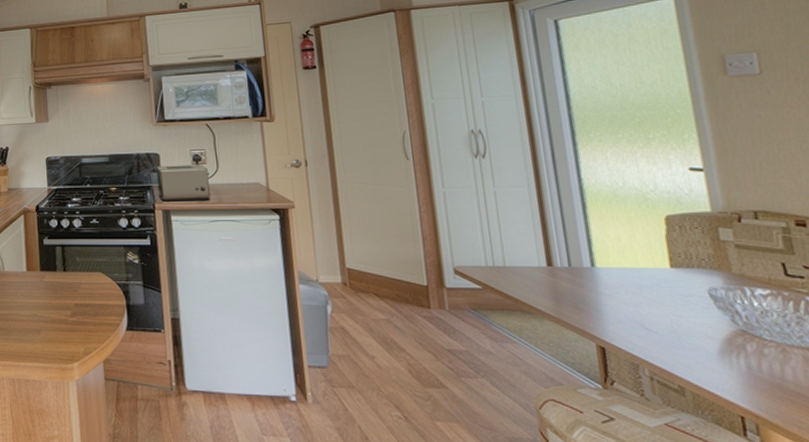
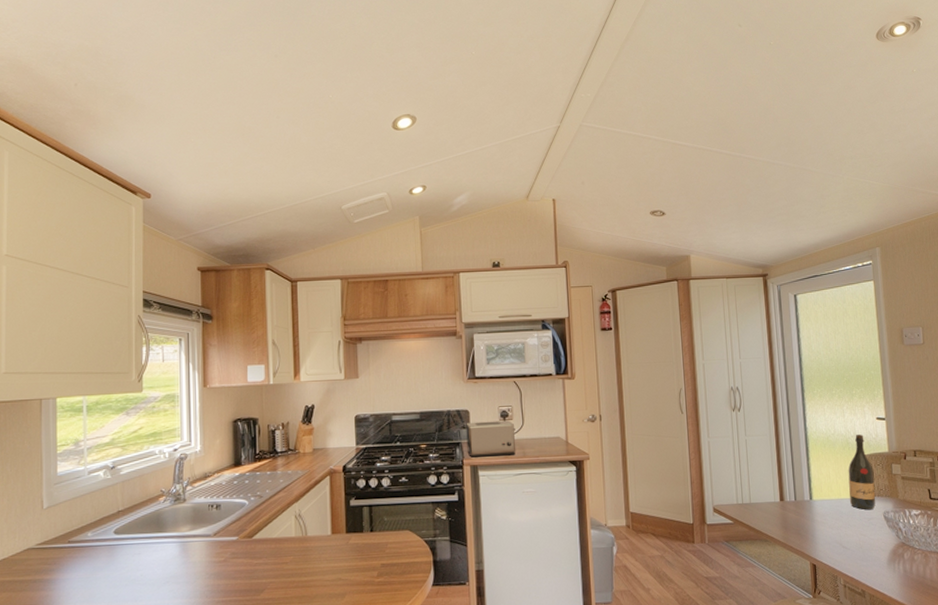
wine bottle: none [647,188,695,285] -> present [848,434,876,510]

